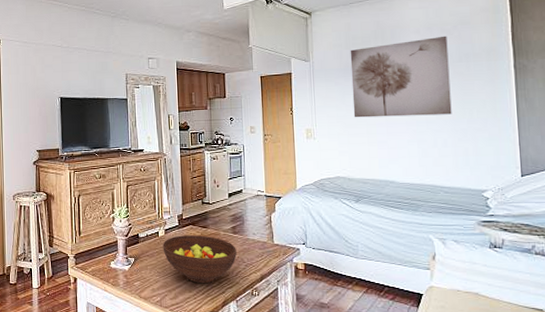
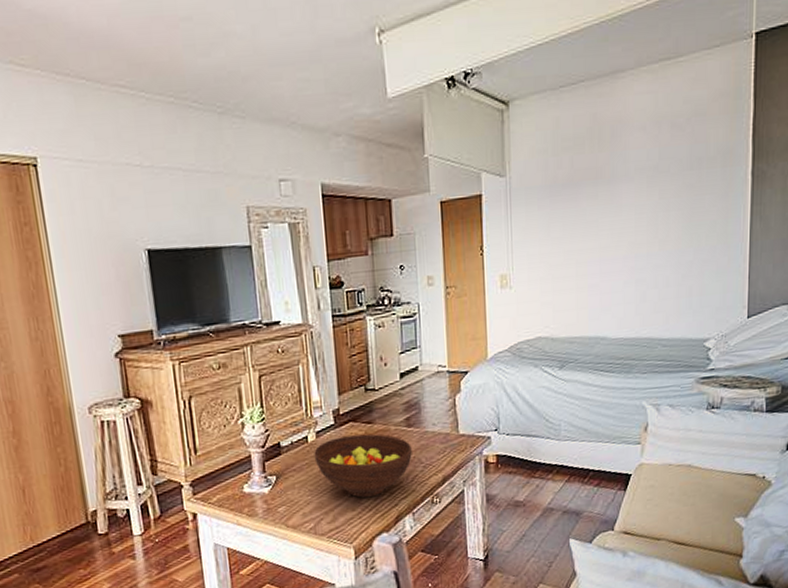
wall art: present [350,35,452,118] -> none [558,132,678,255]

